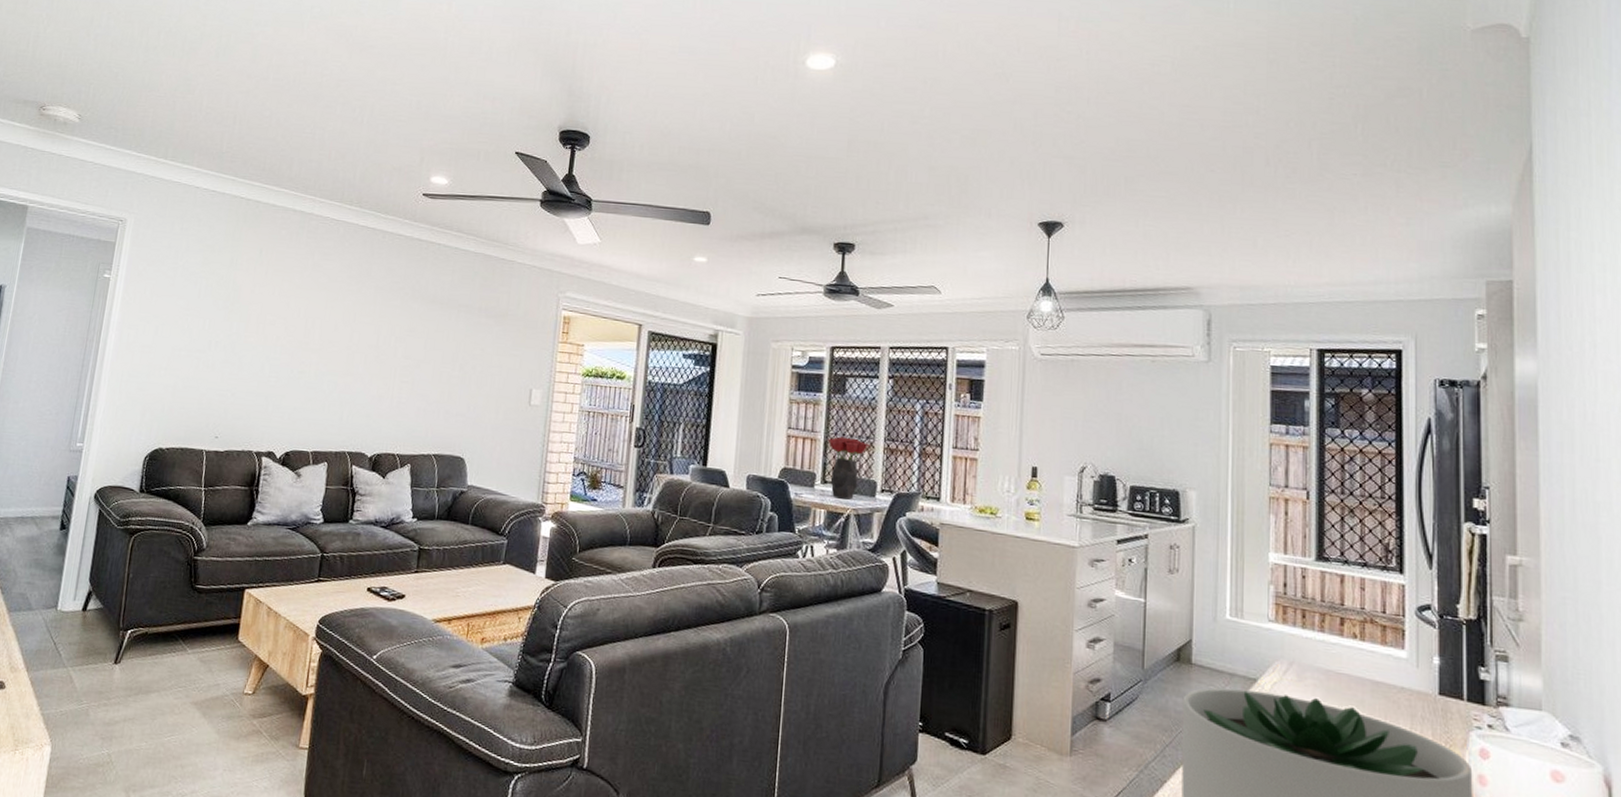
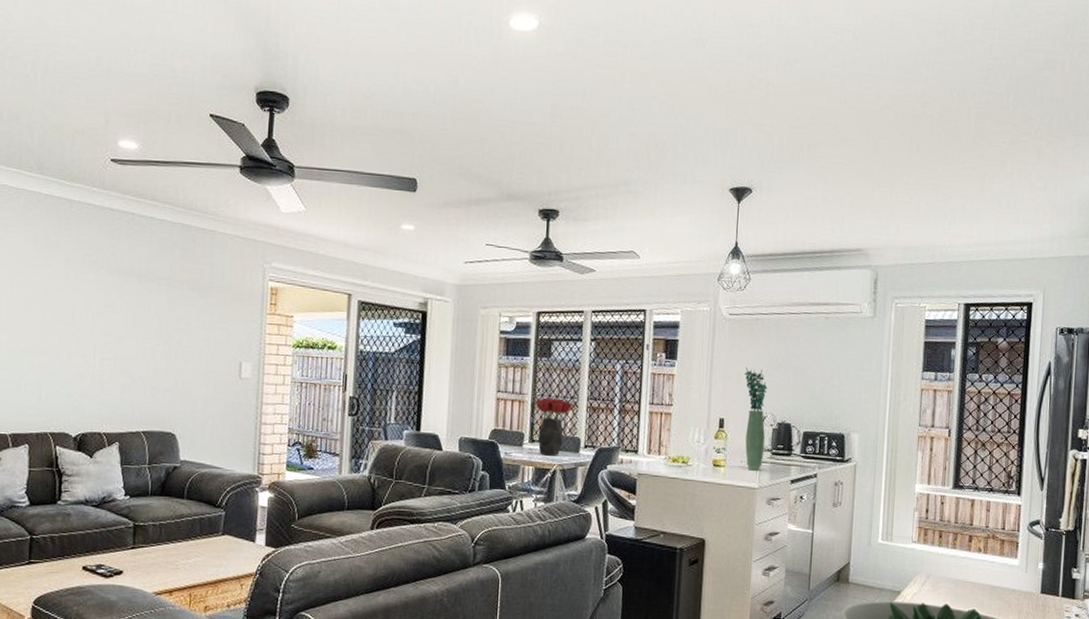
vase: none [1060,412,1087,527] -> present [745,367,768,471]

